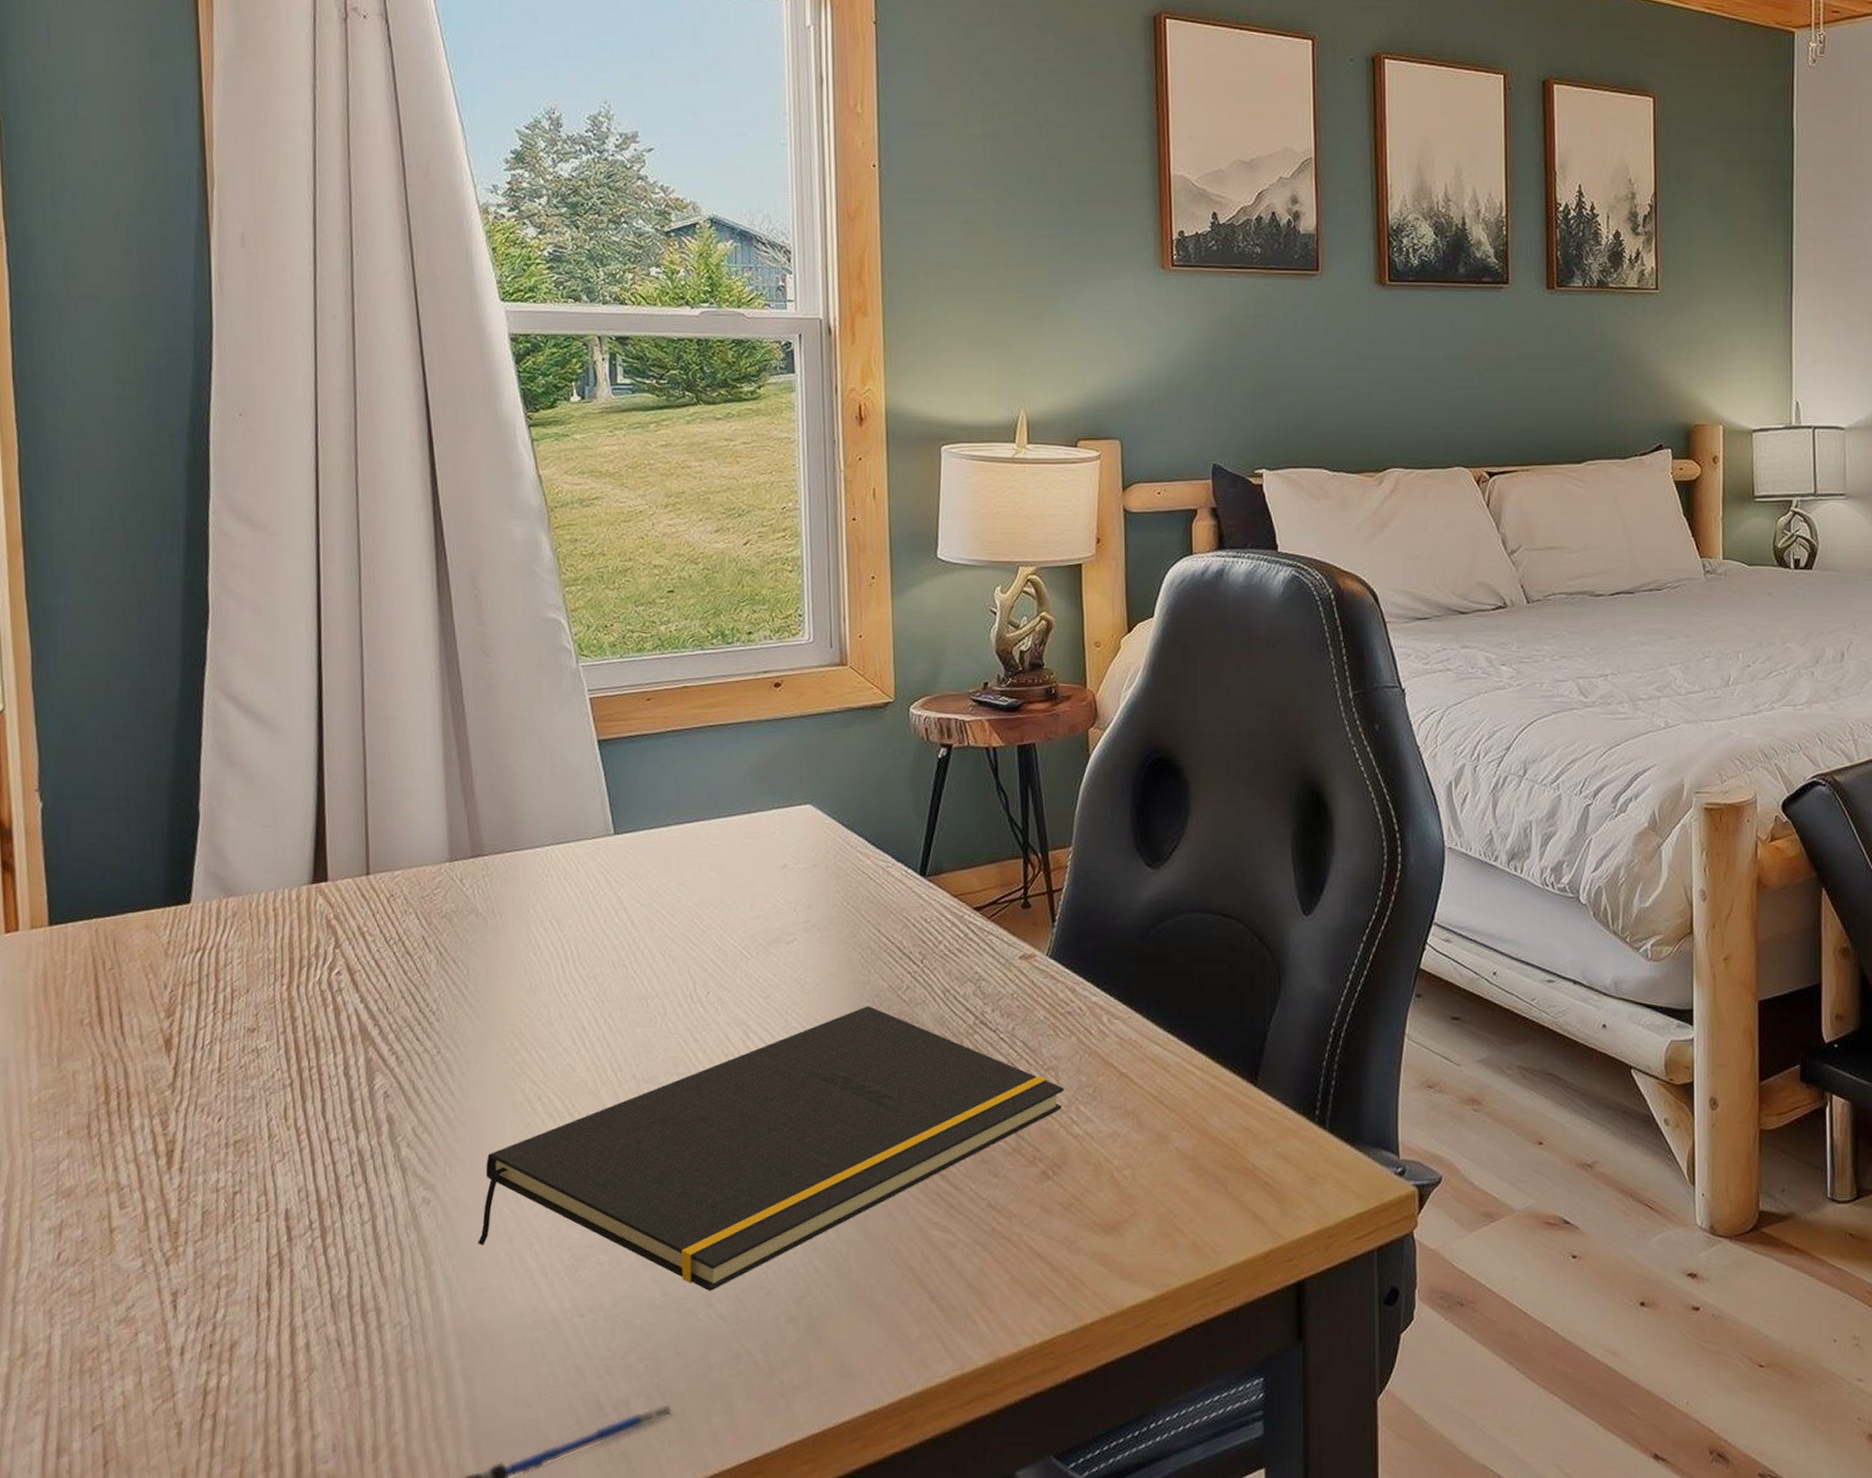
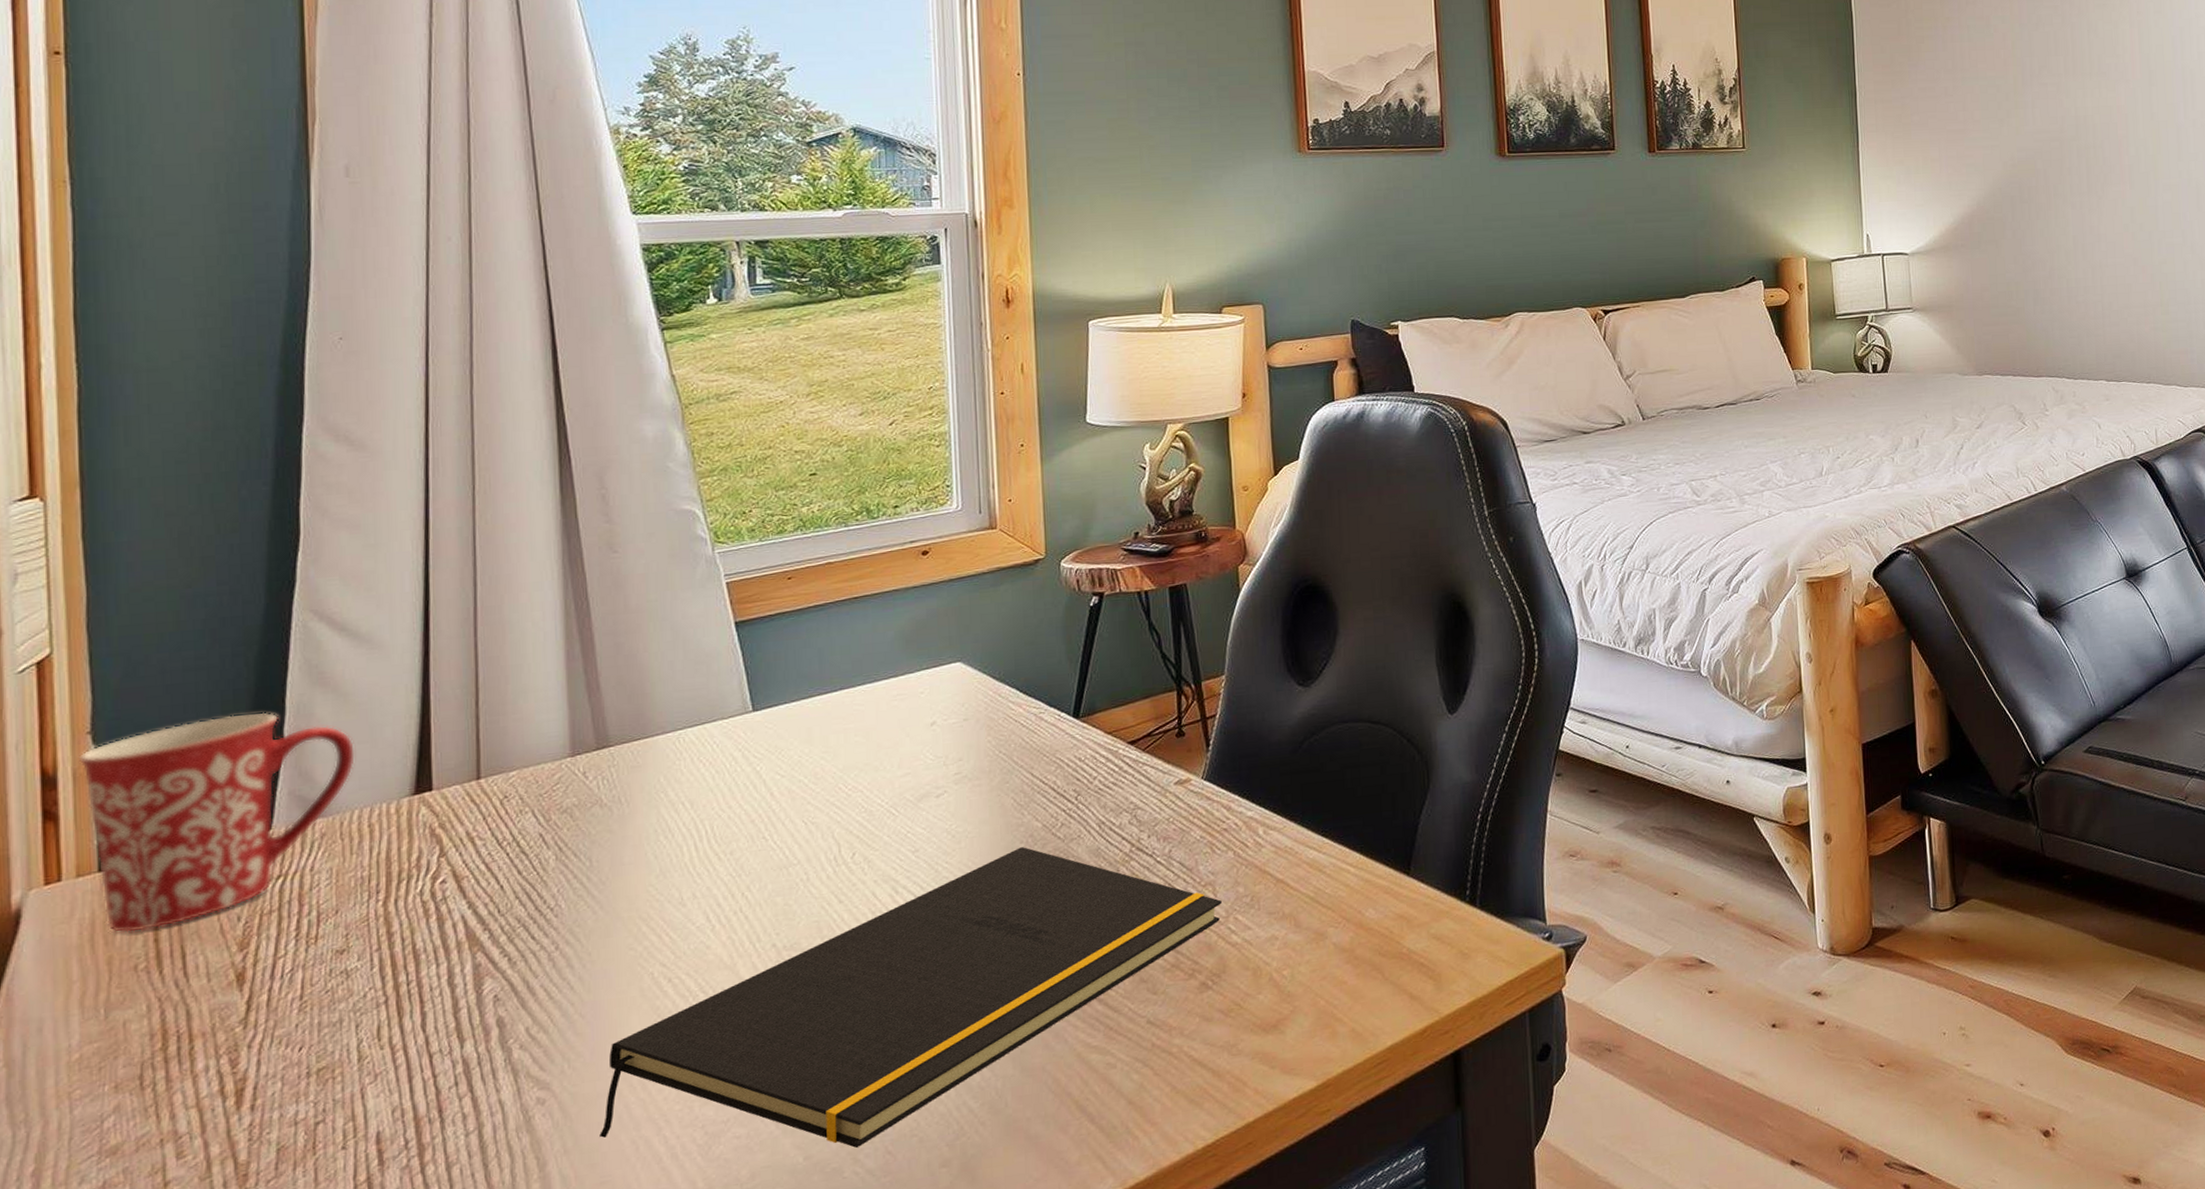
mug: none [28,785,262,987] -> present [78,711,356,933]

